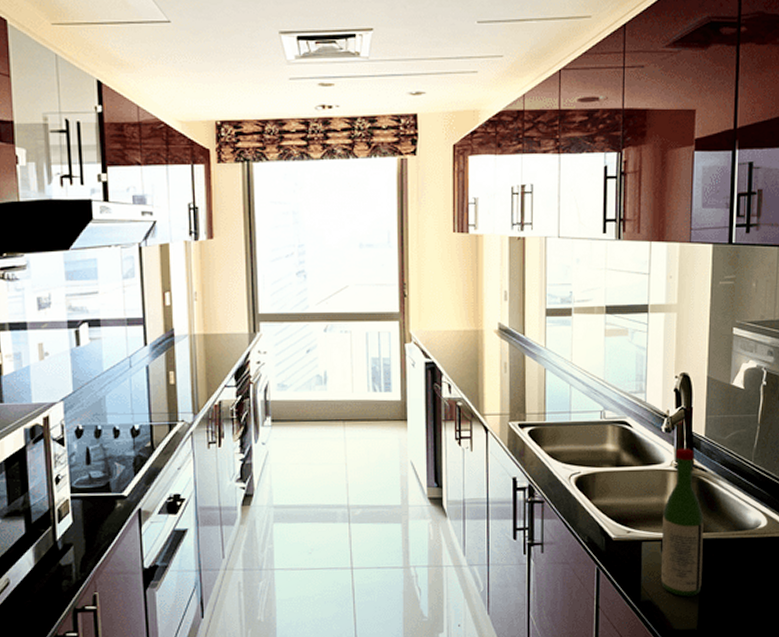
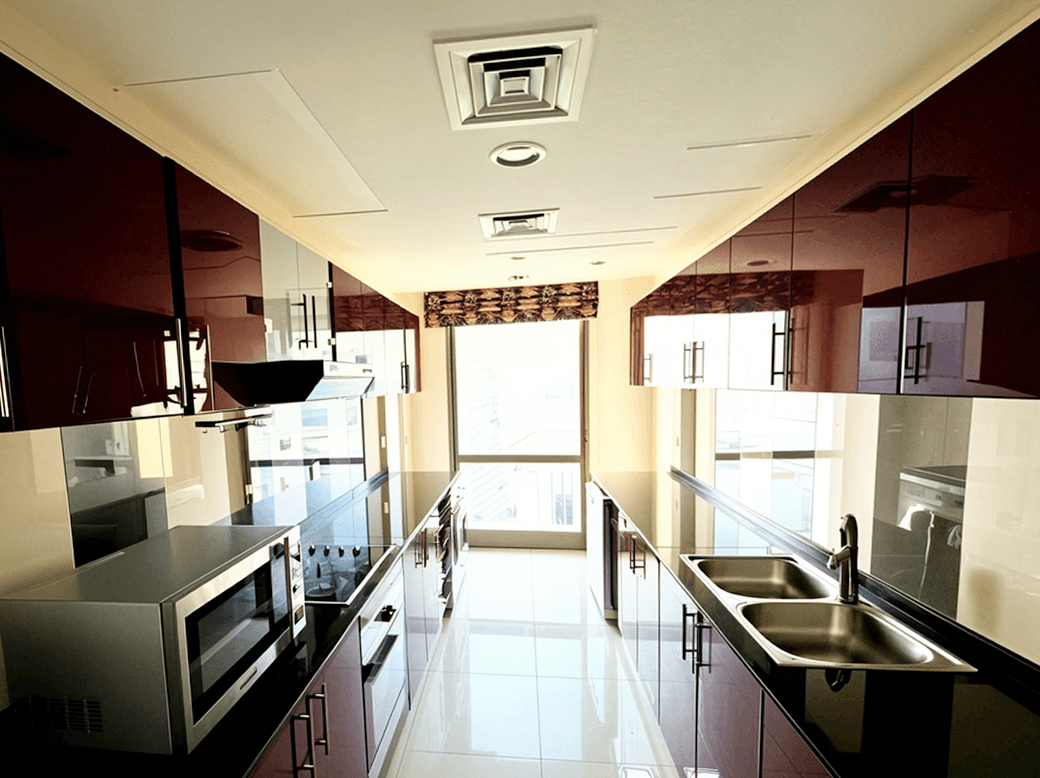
wine bottle: present [661,448,704,597] -> none [825,584,868,722]

